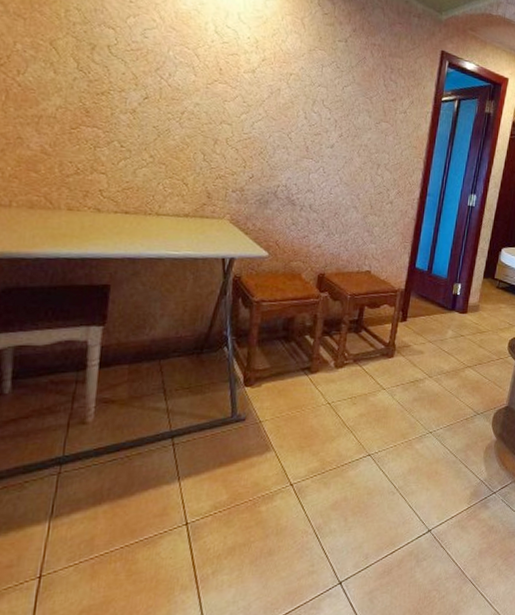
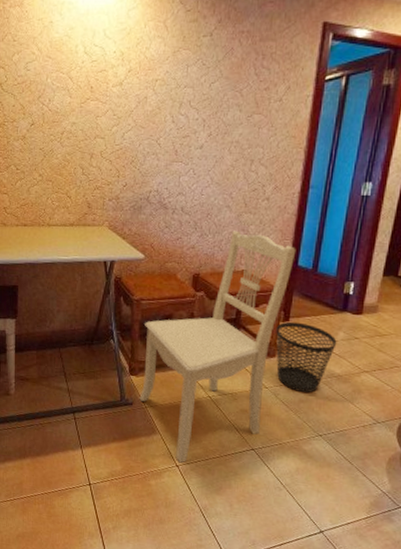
dining chair: none [253,231,414,481] -> present [139,230,296,463]
wastebasket: none [394,321,446,392] -> present [276,321,337,393]

